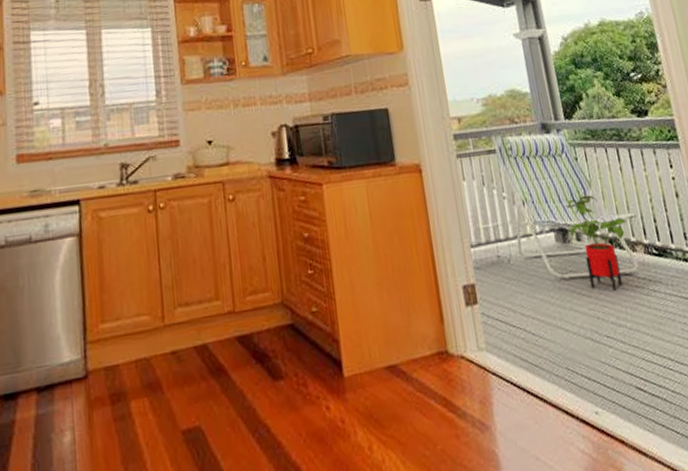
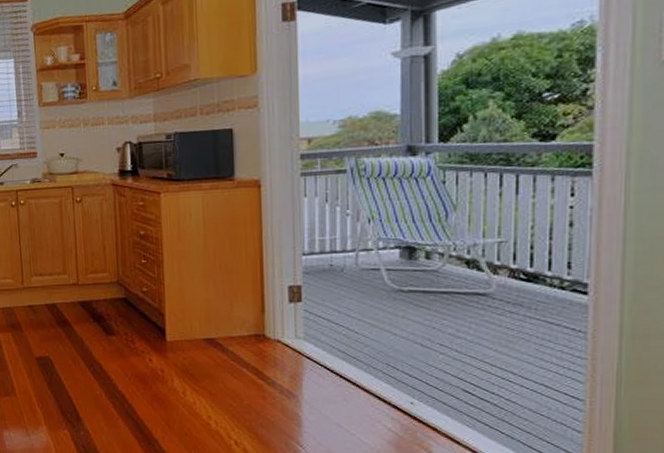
house plant: present [566,195,627,291] -> none [419,217,494,307]

